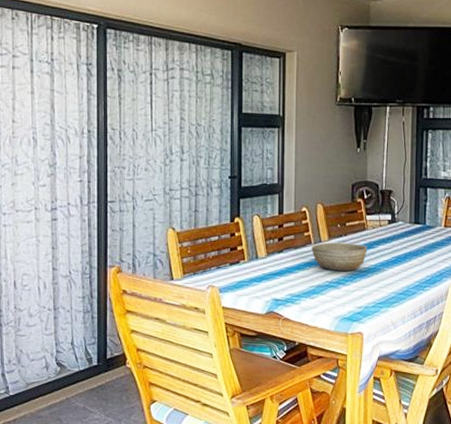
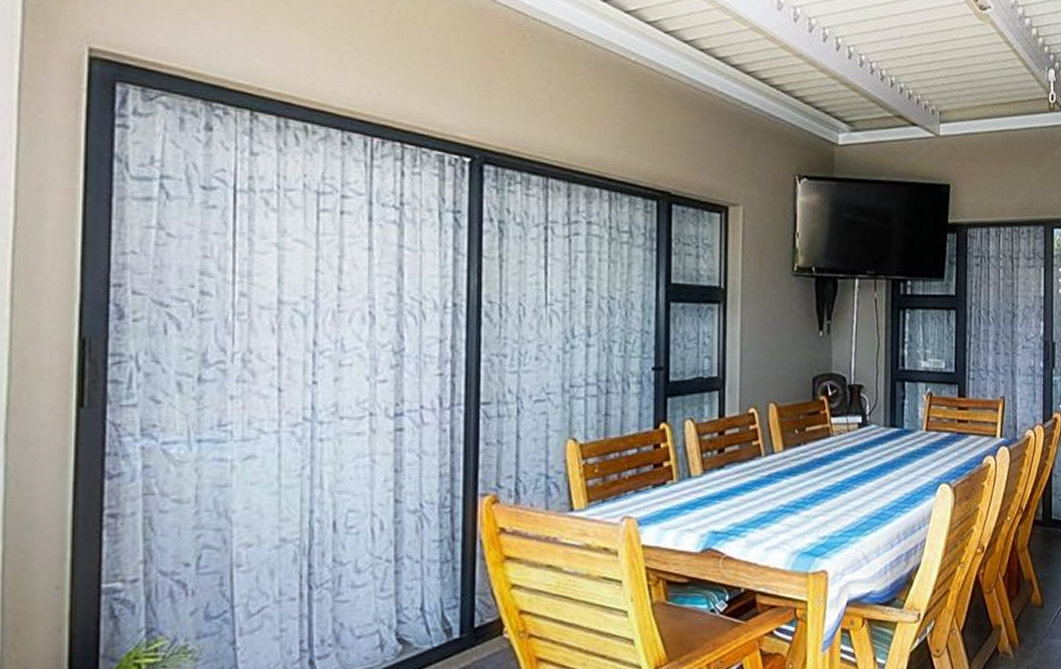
bowl: present [312,243,368,271] -> none [762,453,833,491]

